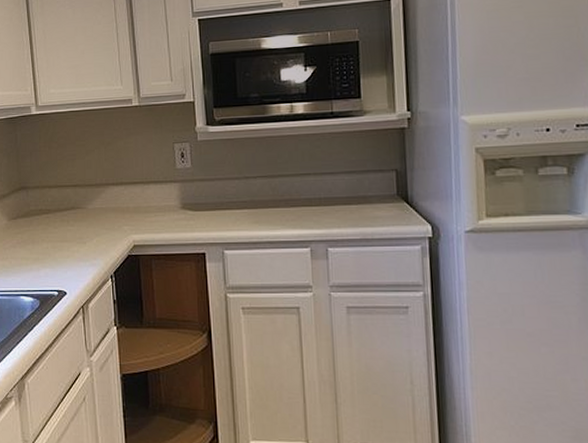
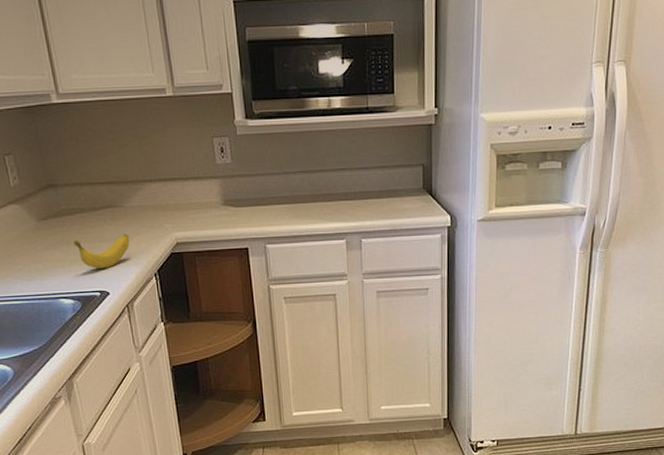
banana: none [38,235,90,268] -> present [73,234,130,268]

